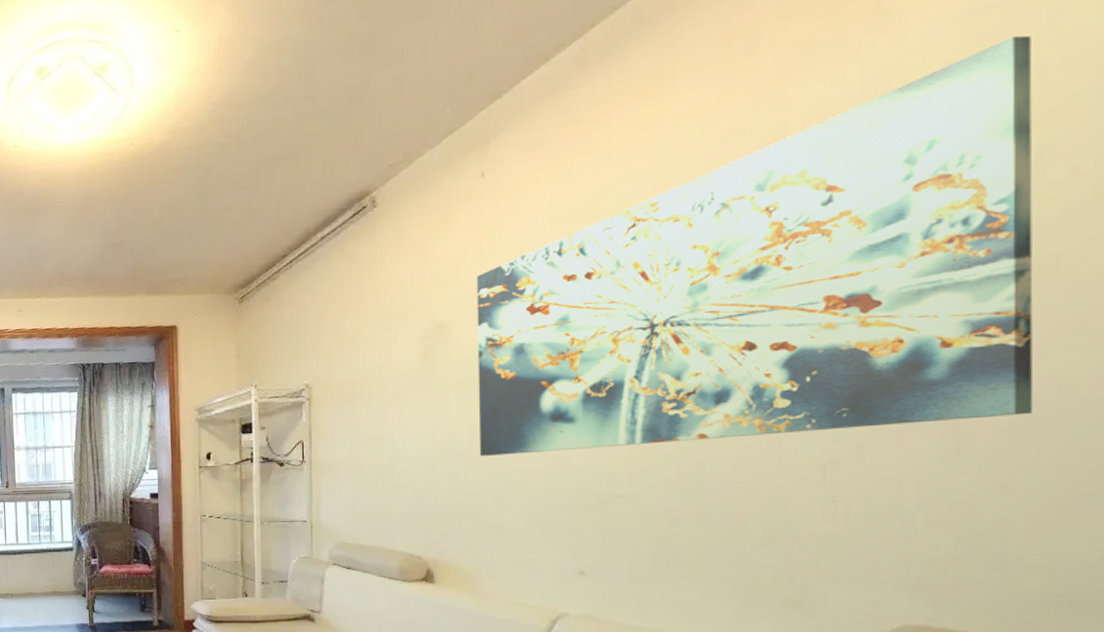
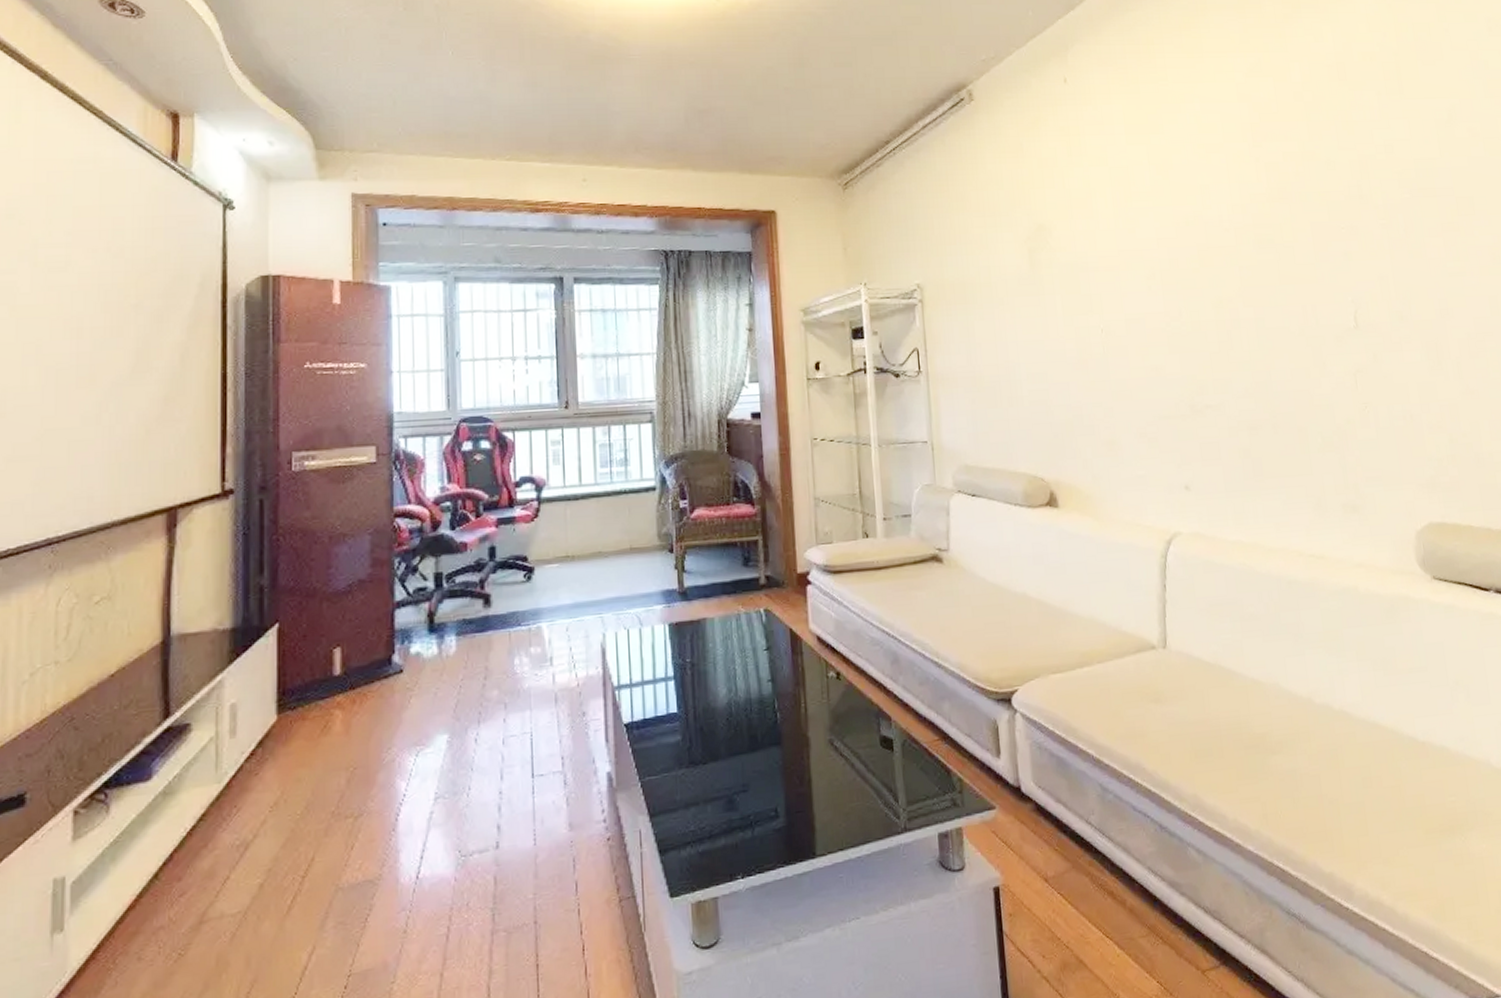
wall art: present [476,35,1034,456] -> none [1068,20,1479,366]

